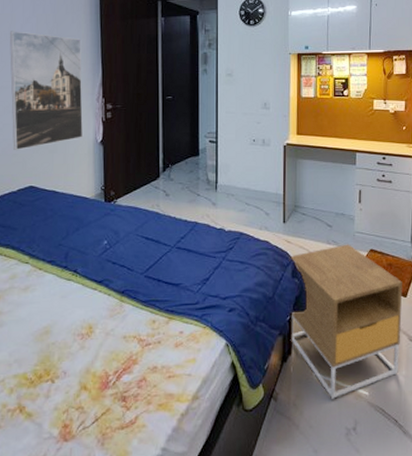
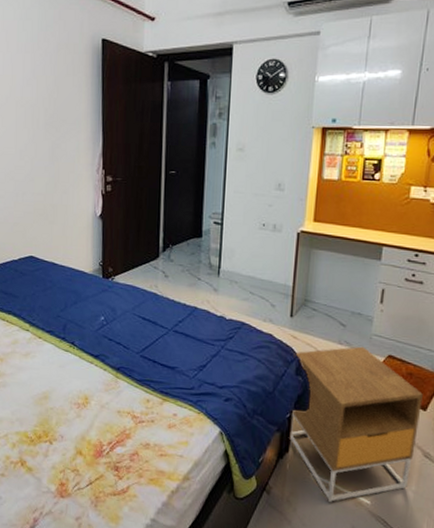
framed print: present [10,31,83,150] -> none [10,93,82,219]

